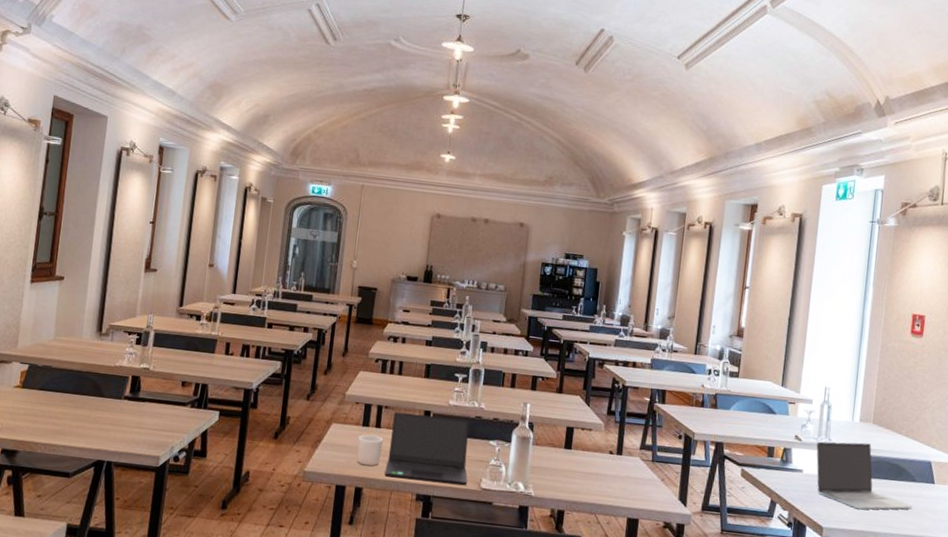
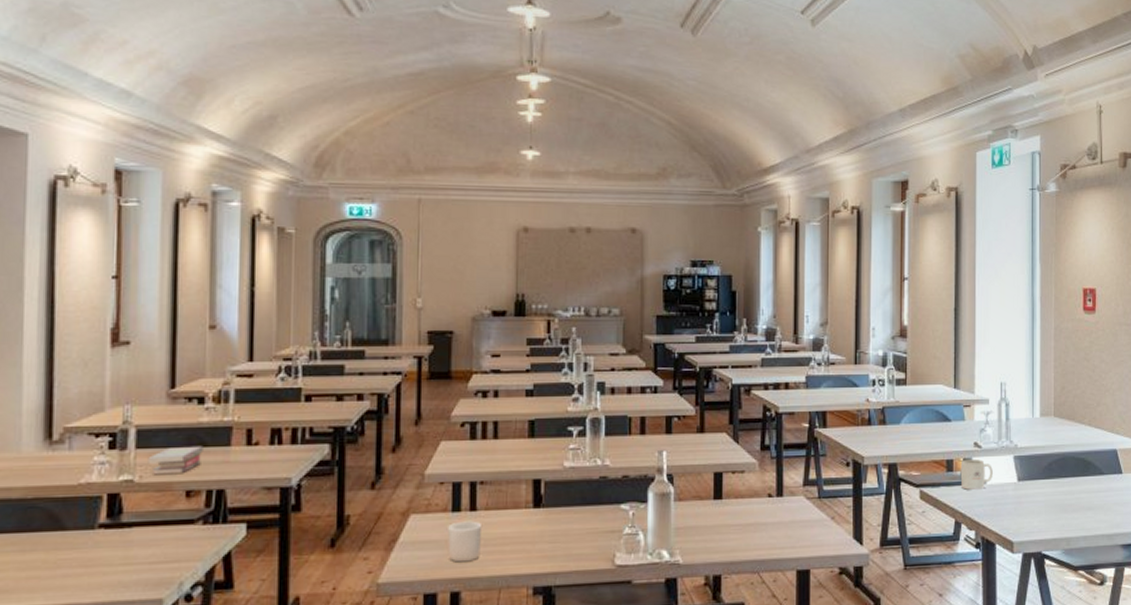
books: none [159,349,197,369] -> present [148,445,203,475]
laptop: present [385,412,470,485] -> none [488,483,598,572]
mug: none [779,448,810,478] -> present [960,458,993,491]
laptop: present [816,441,913,510] -> none [998,439,1103,516]

